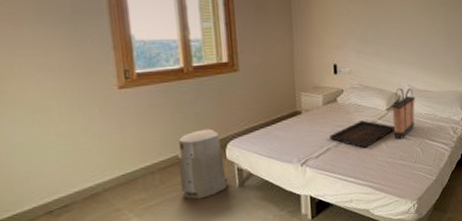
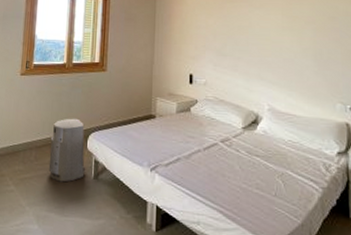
serving tray: present [329,120,395,149] -> none [180,135,252,167]
shopping bag: present [392,88,415,139] -> none [249,107,276,164]

